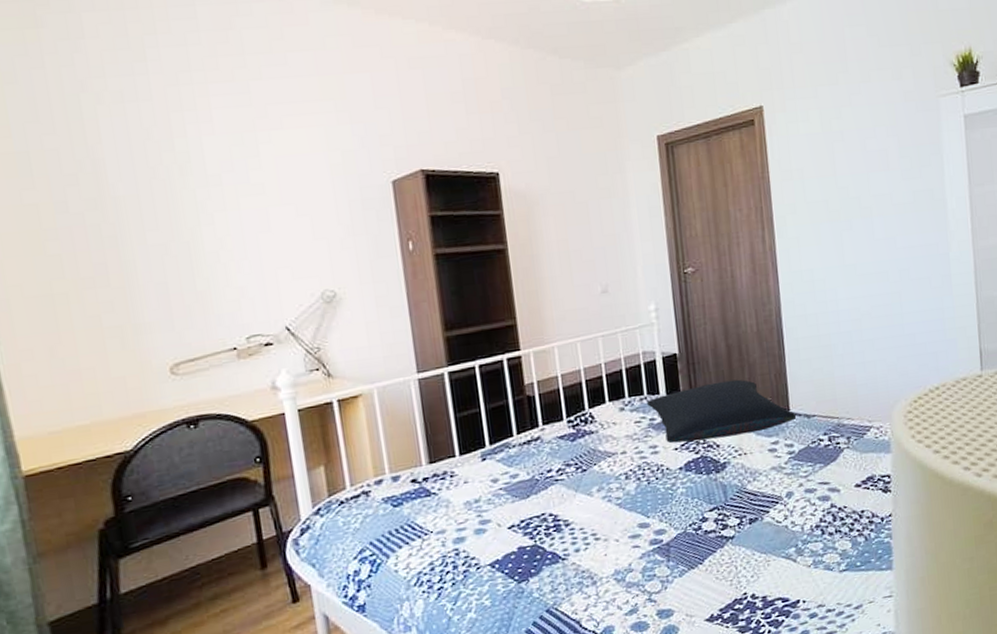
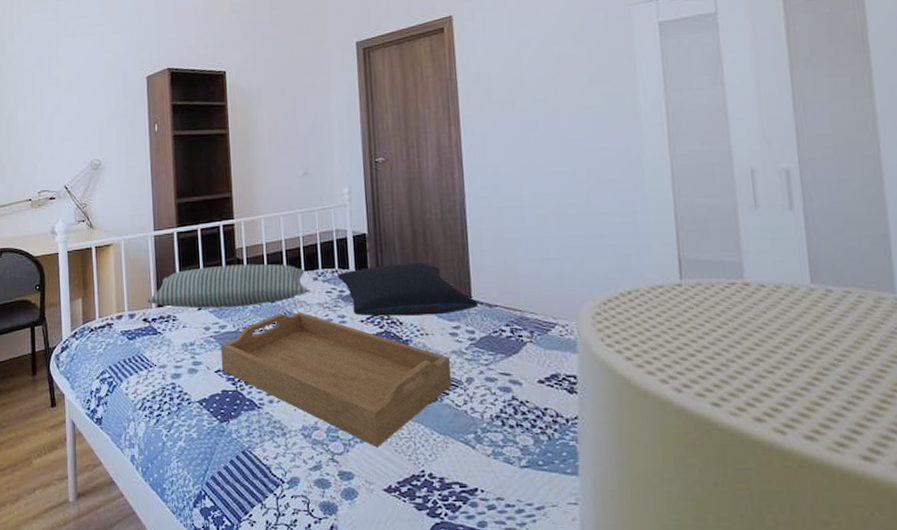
pillow: none [414,396,614,462] -> present [147,263,308,308]
serving tray: none [512,447,772,579] -> present [220,312,451,448]

